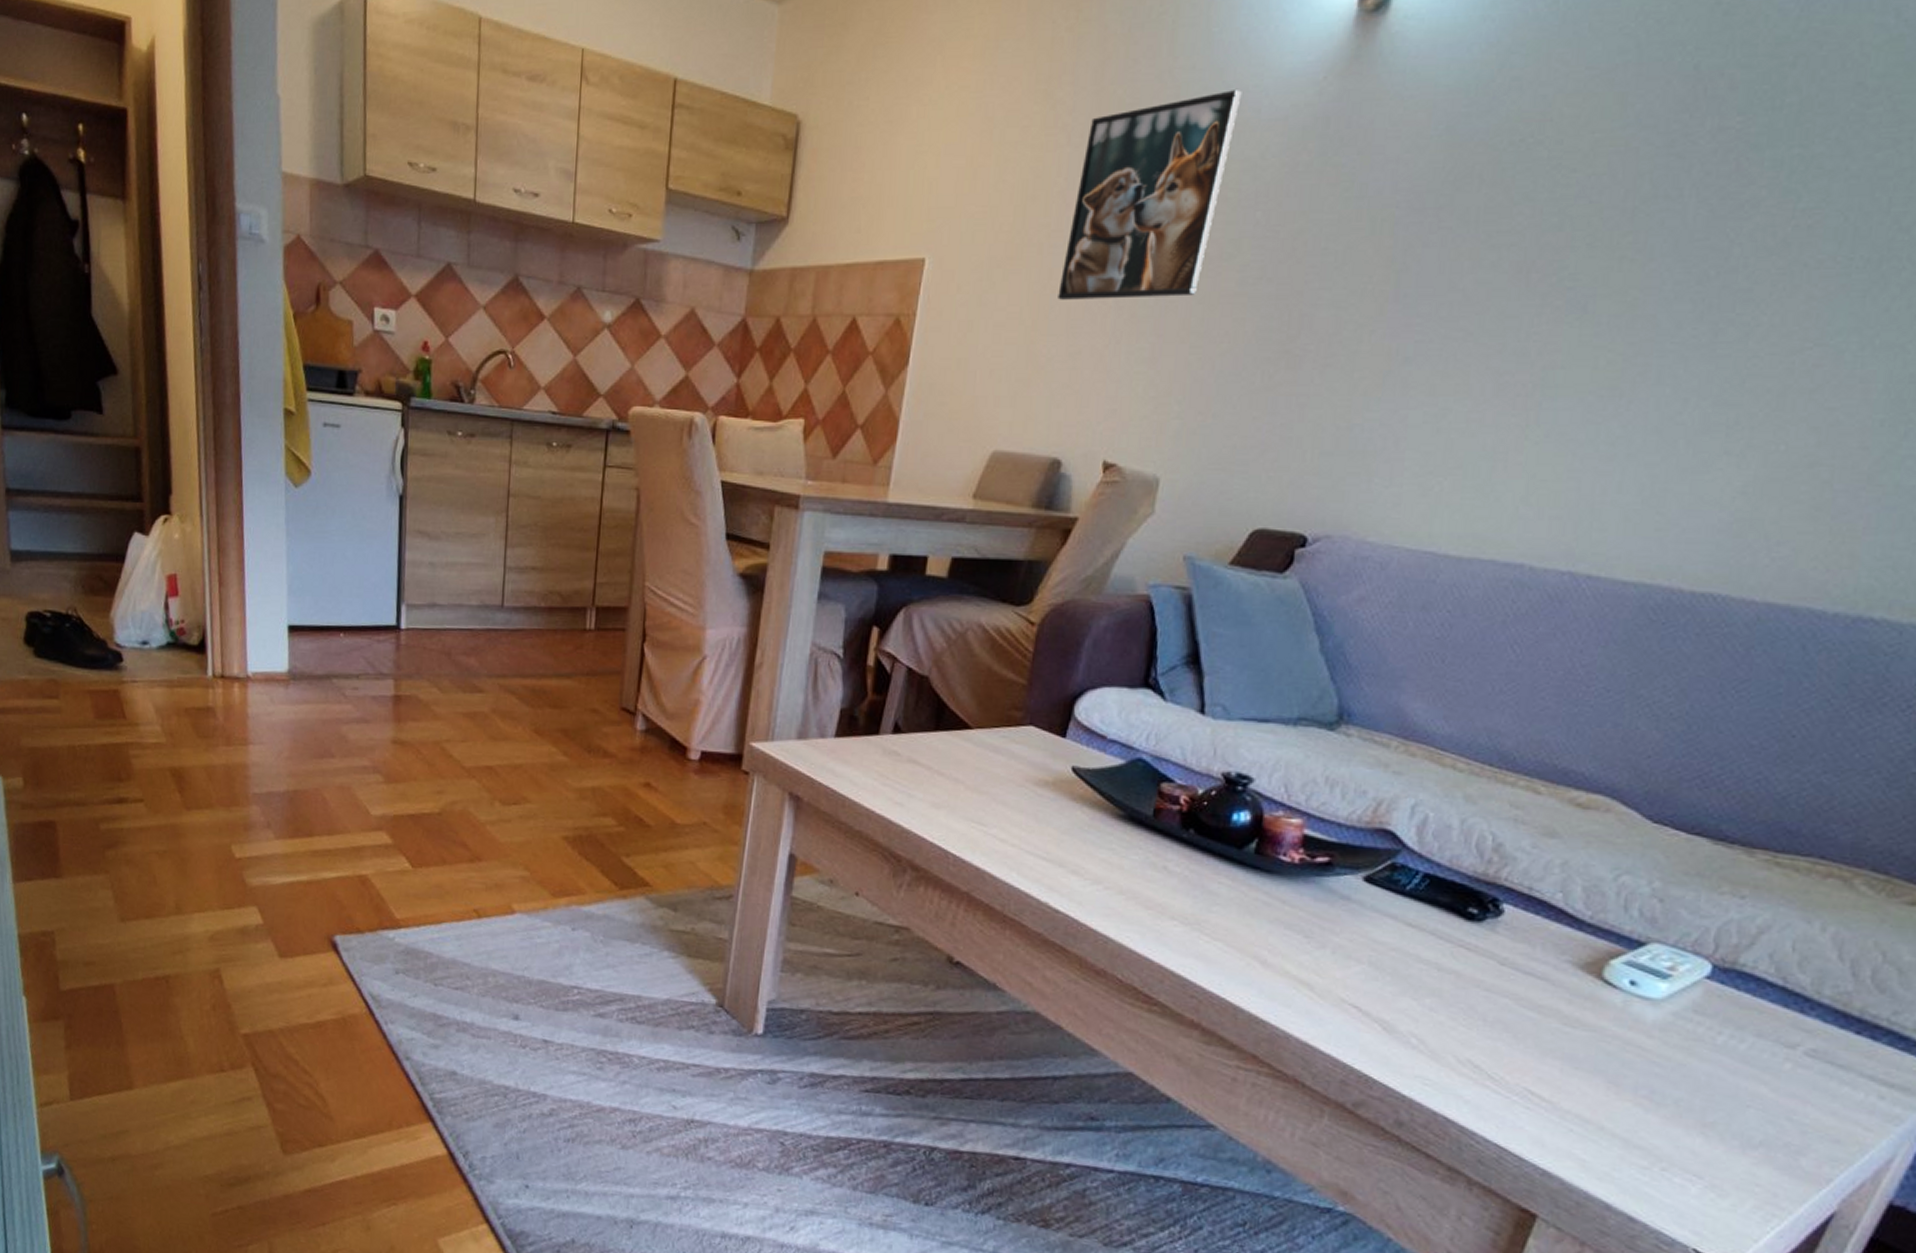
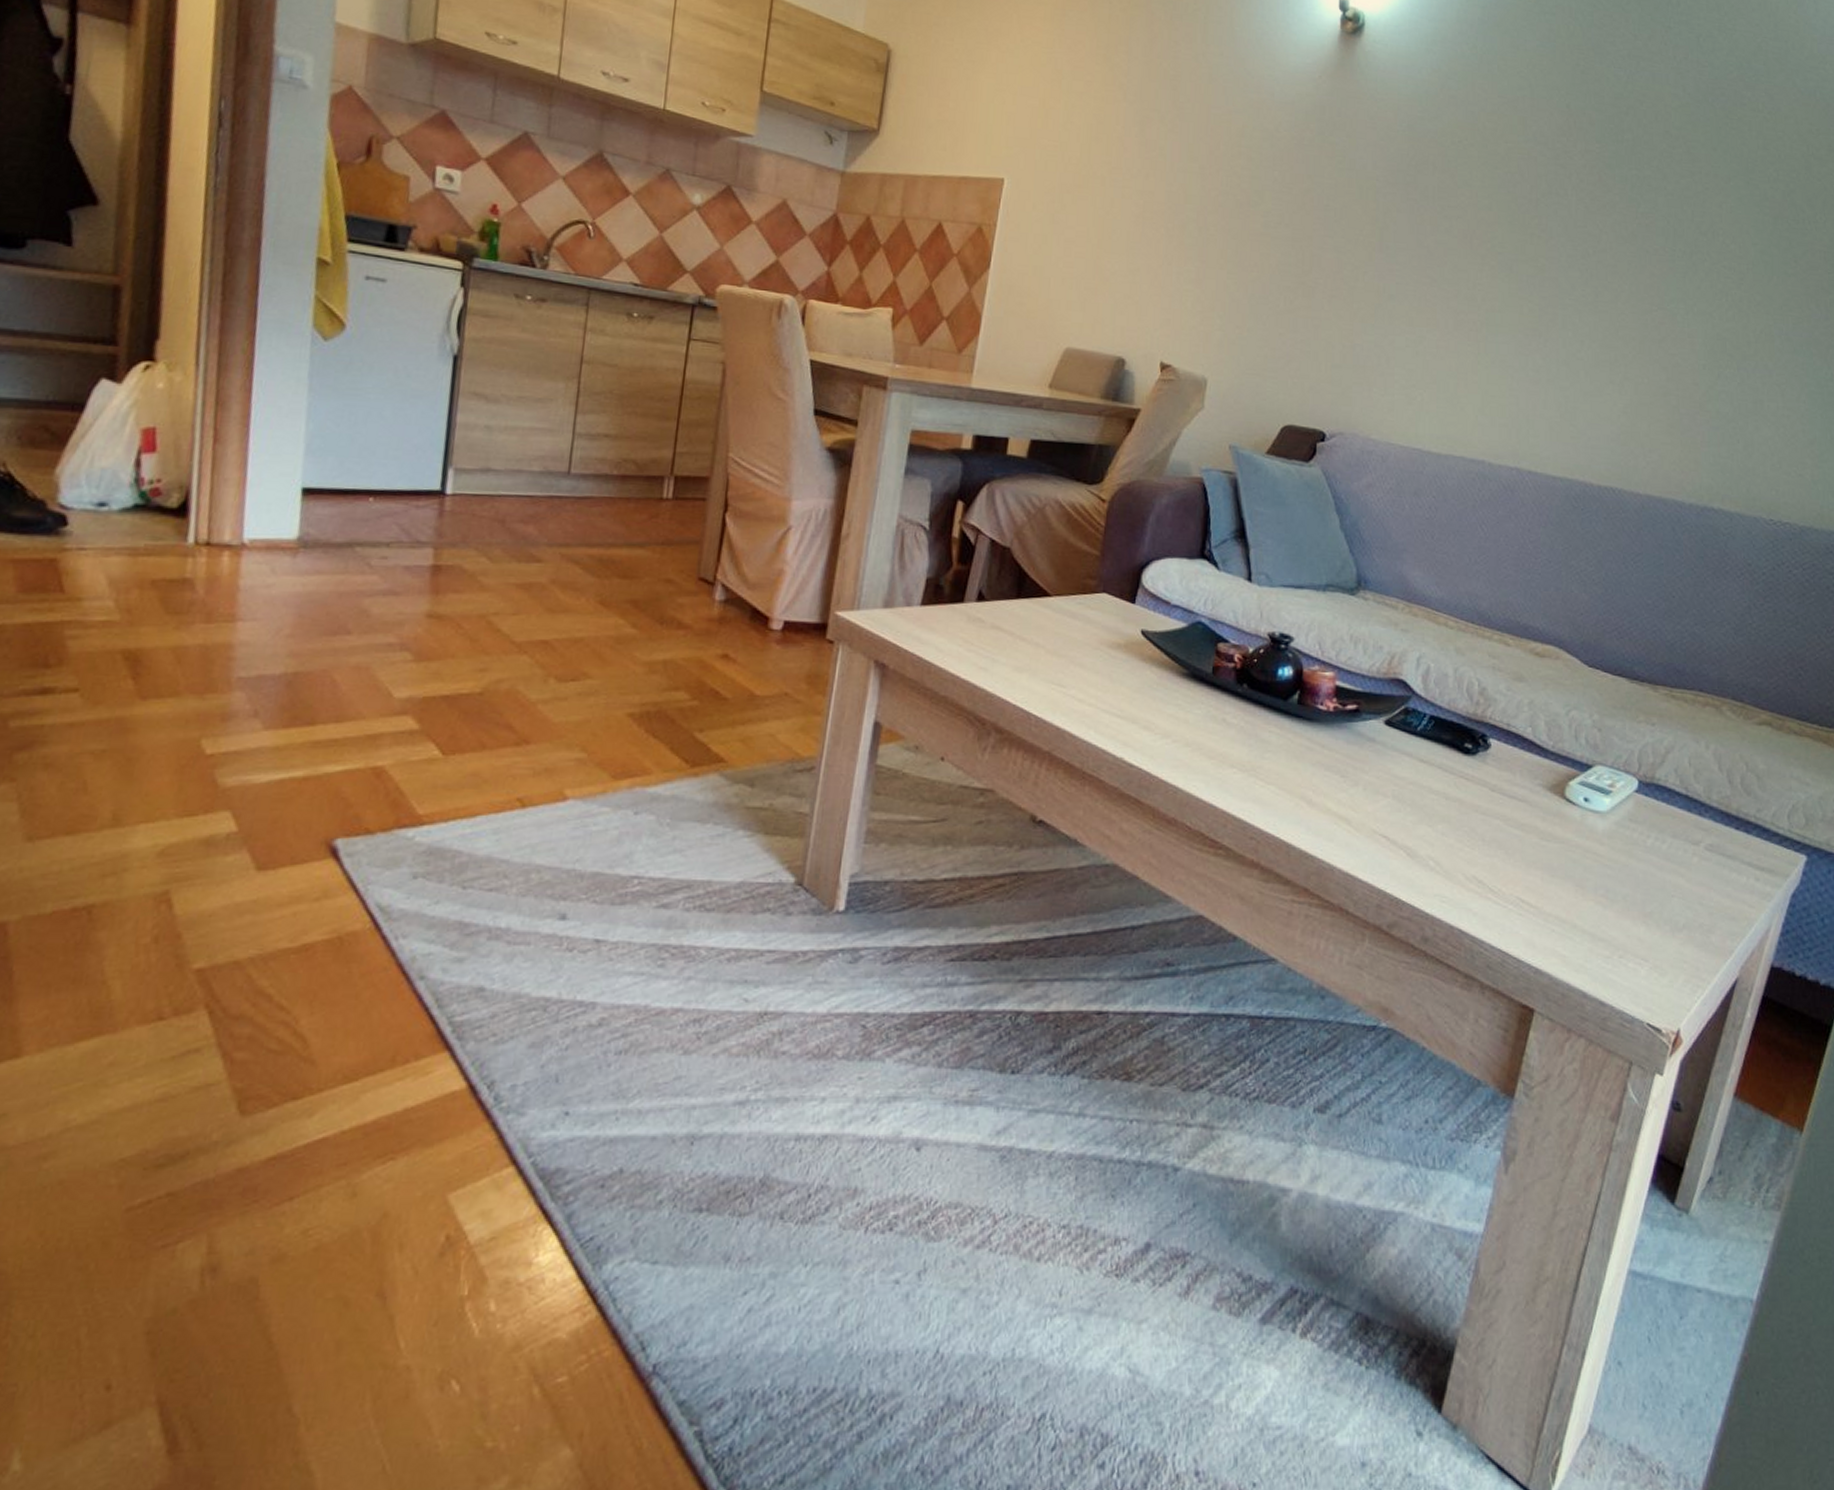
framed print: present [1058,90,1242,300] -> none [1119,76,1259,232]

